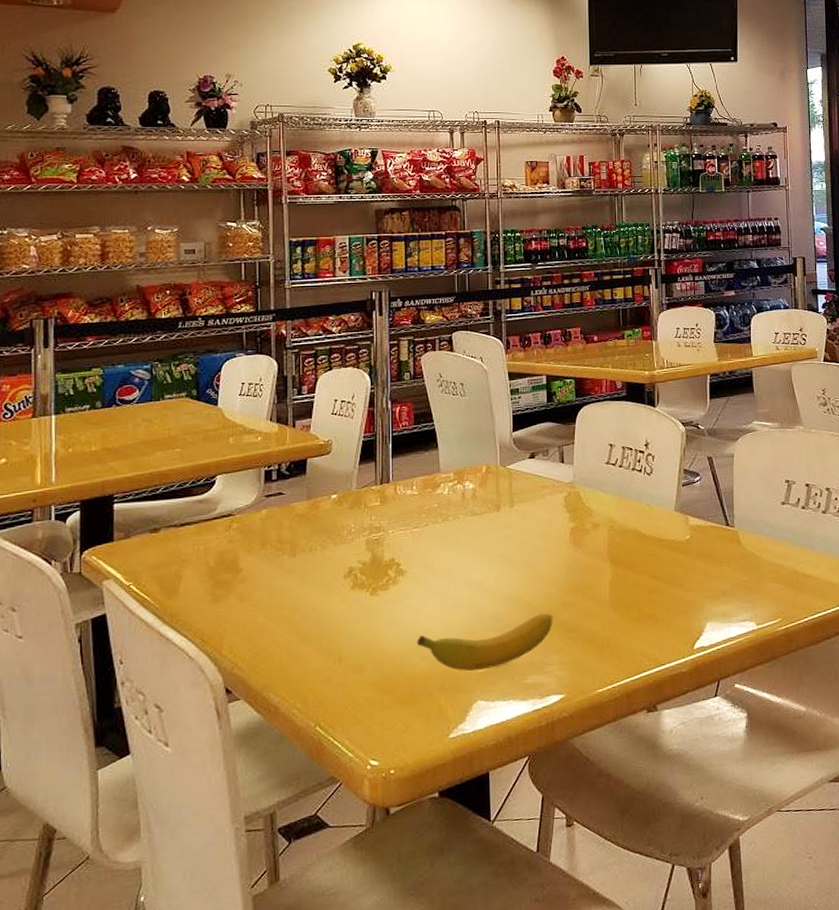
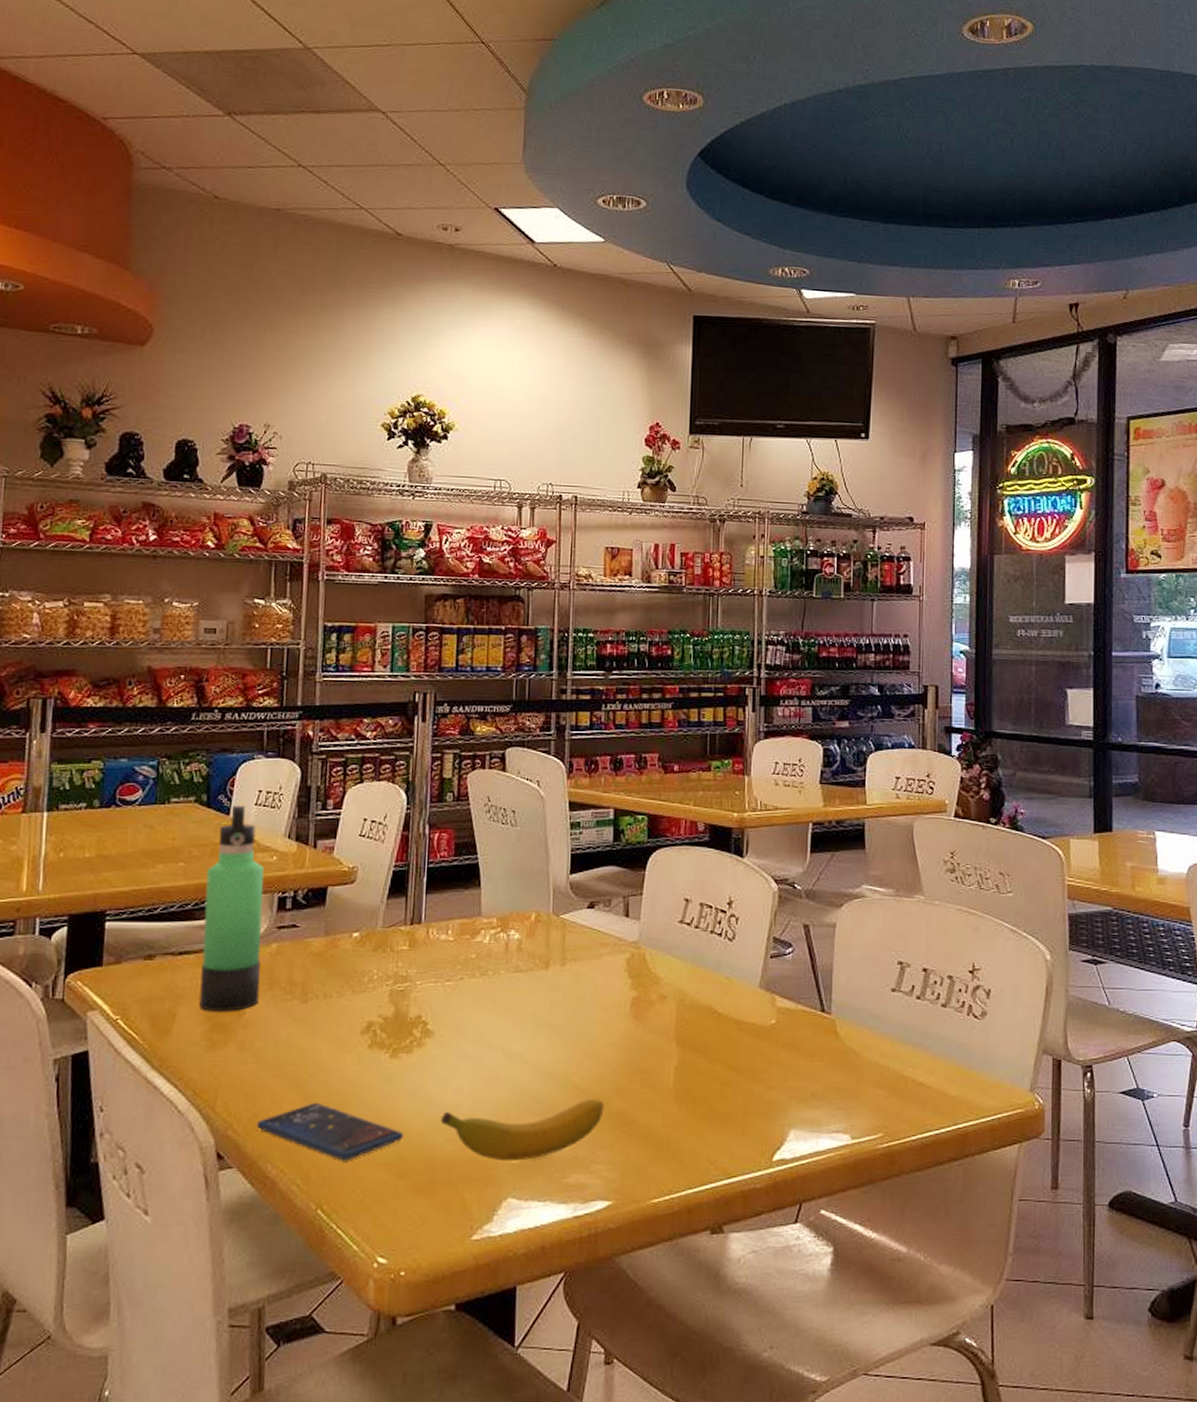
thermos bottle: none [201,396,254,571] -> present [199,805,264,1011]
smartphone: none [258,638,385,685] -> present [256,1102,403,1161]

